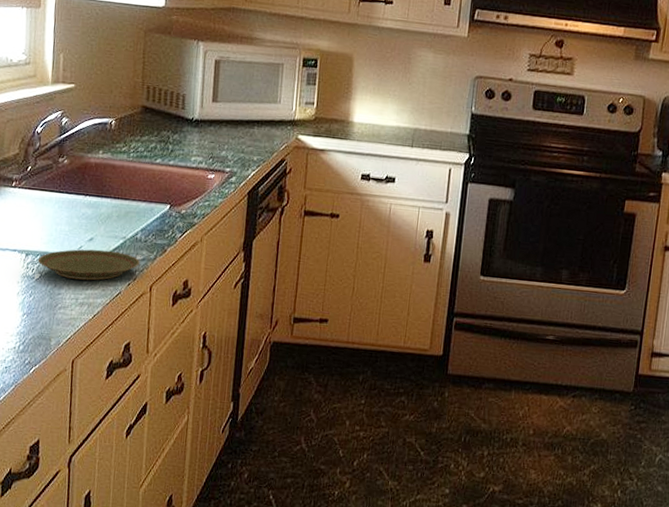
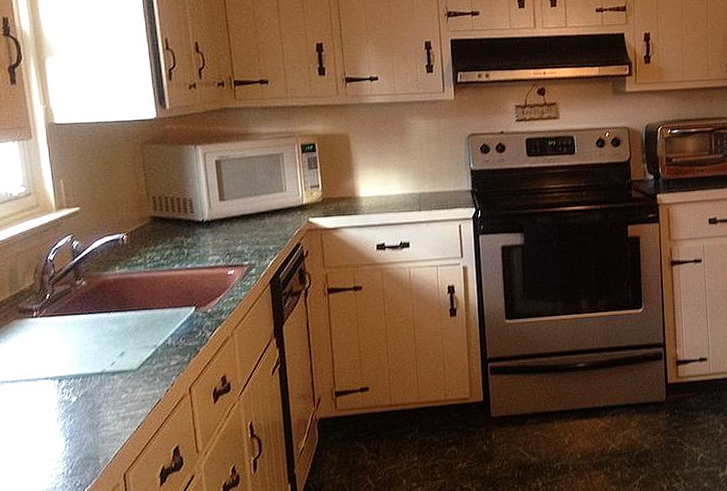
plate: present [37,249,140,281] -> none [71,361,175,396]

